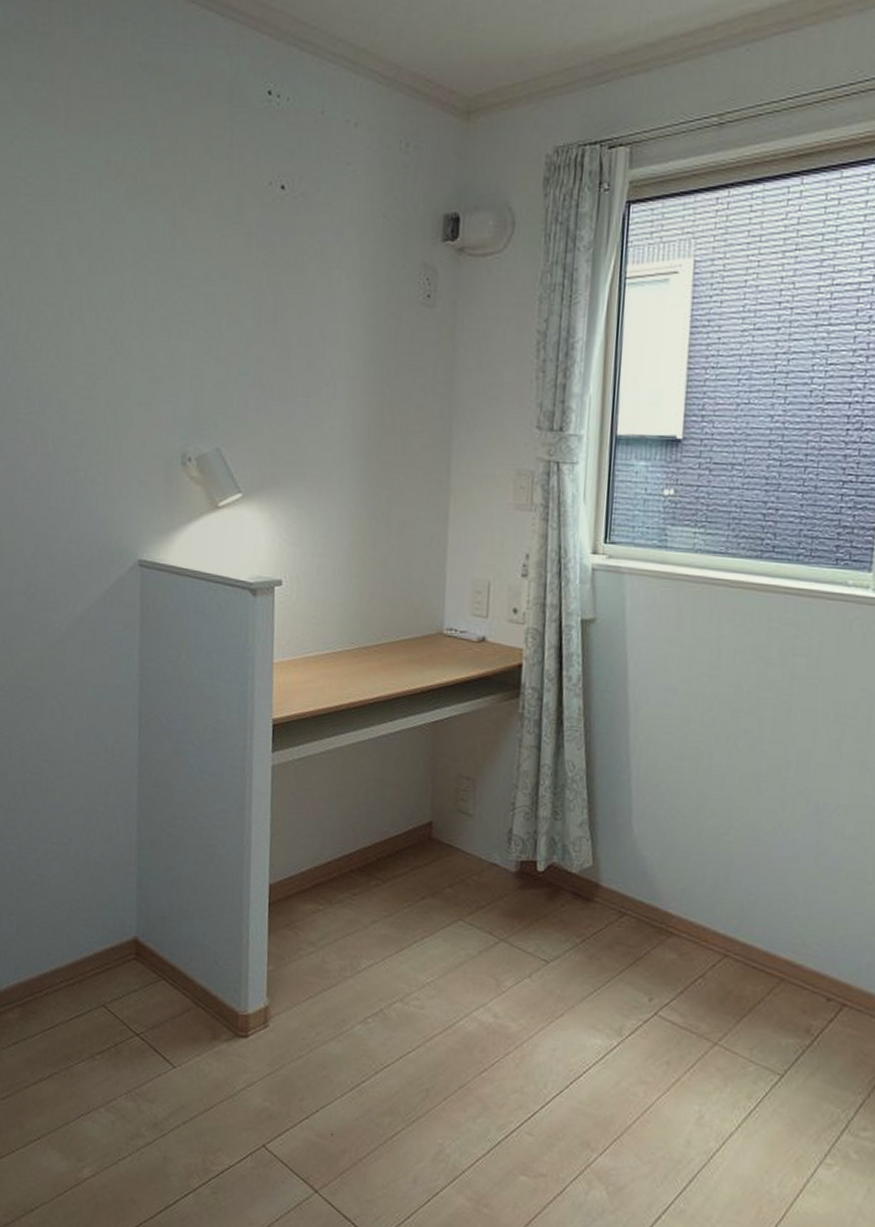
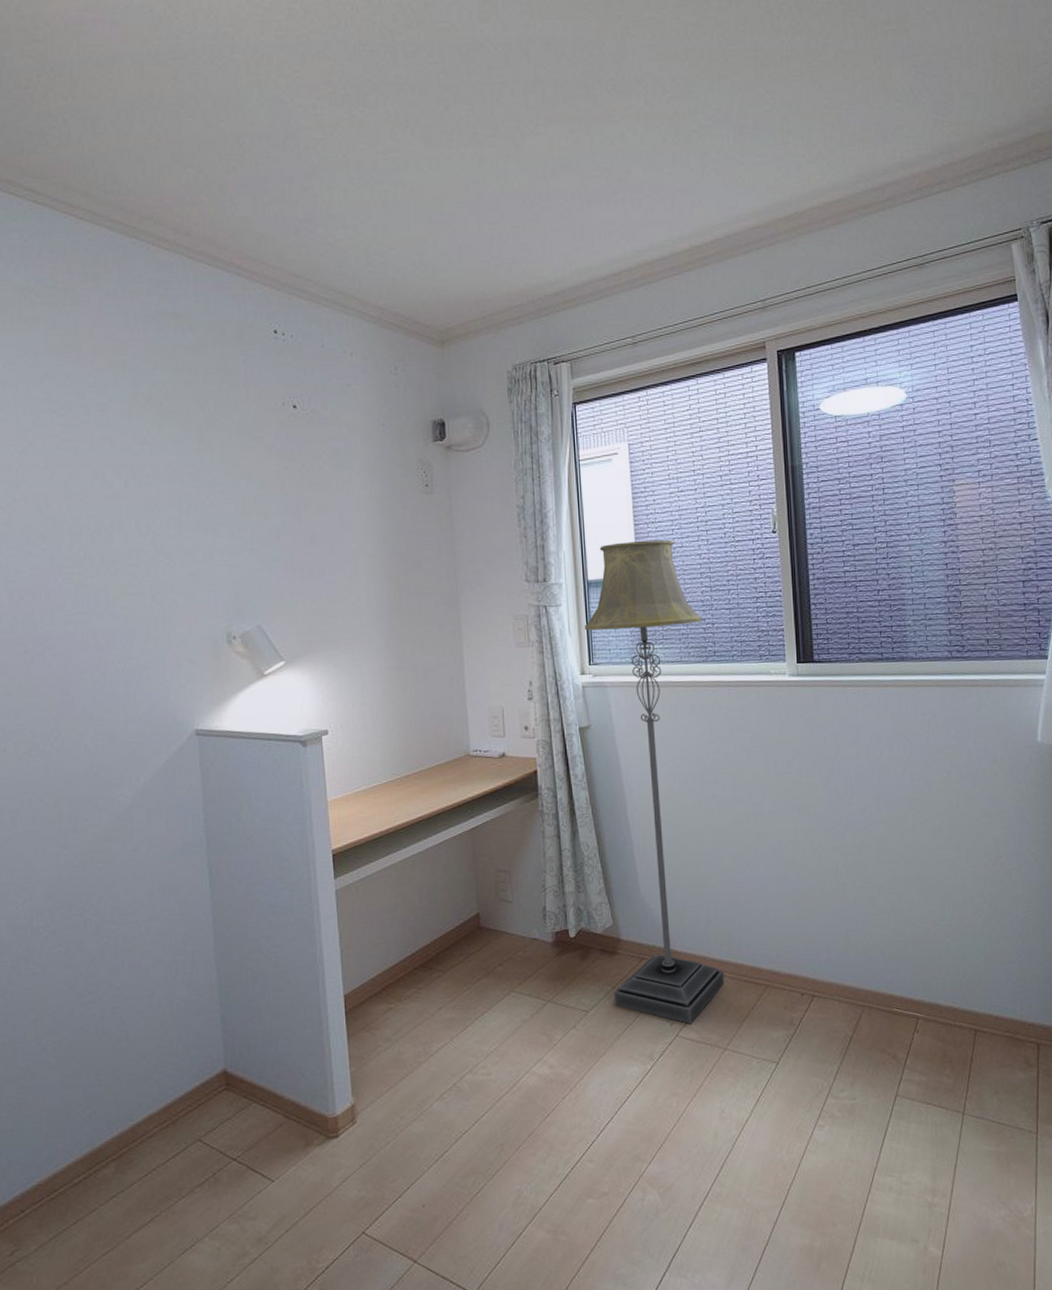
floor lamp: none [582,390,764,1005] -> present [584,539,724,1025]

